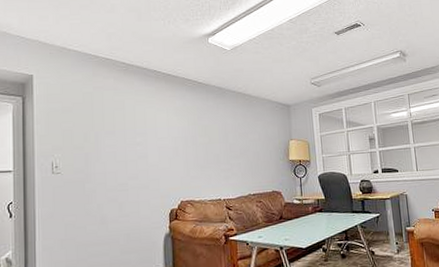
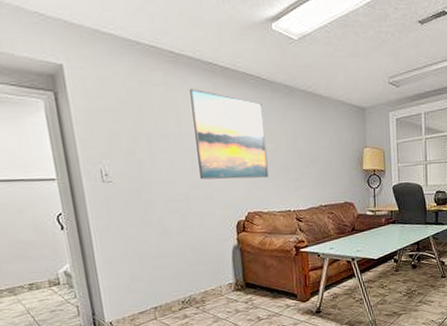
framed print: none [136,92,202,171] -> present [190,88,269,180]

